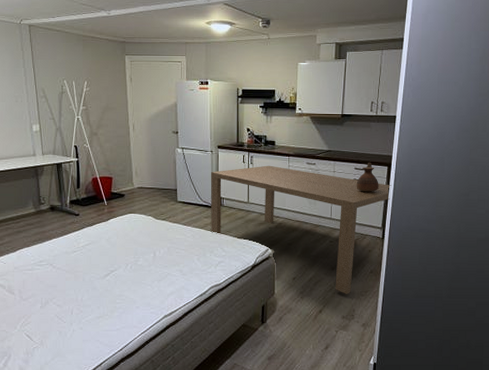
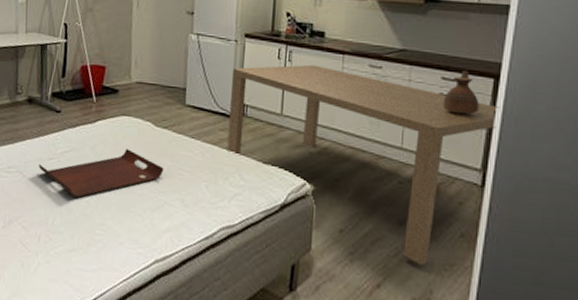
serving tray: none [66,238,165,278] -> present [39,149,164,198]

